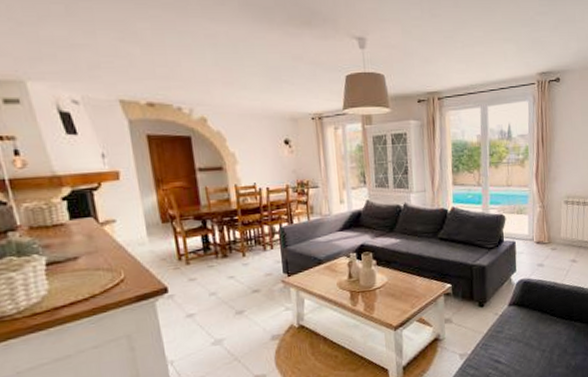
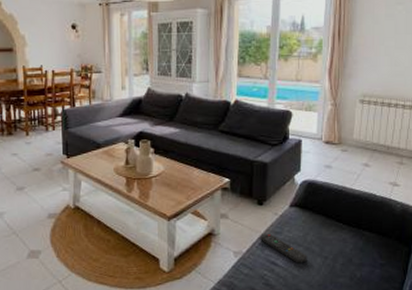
remote control: none [483,333,527,359] -> present [260,233,307,263]

